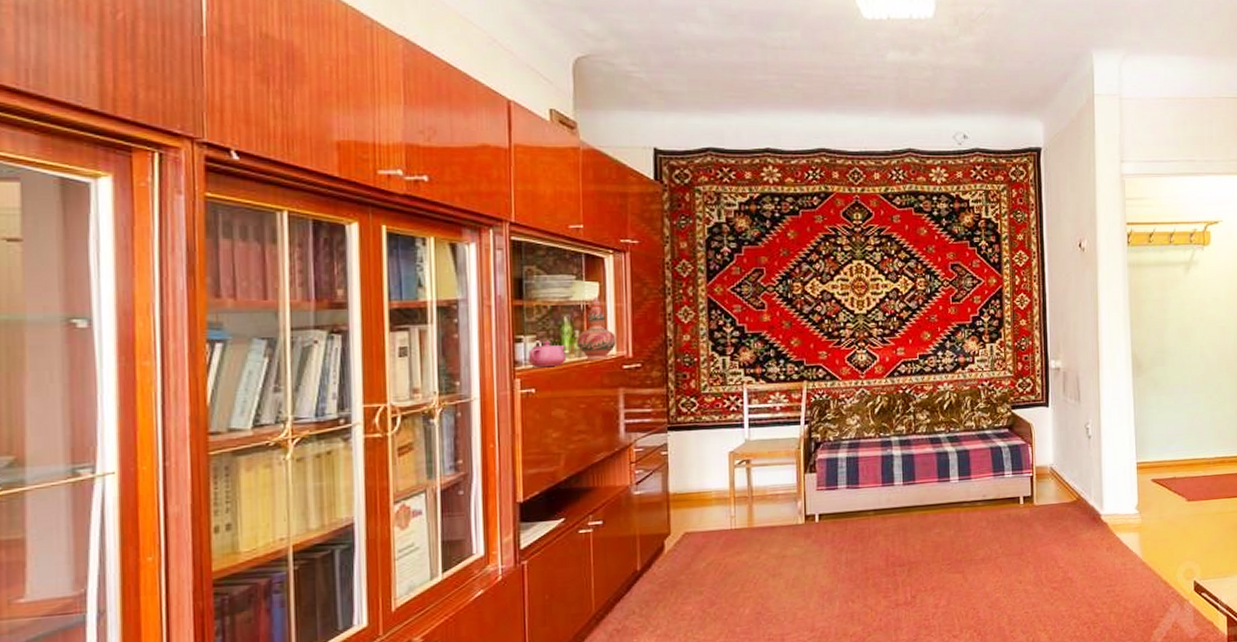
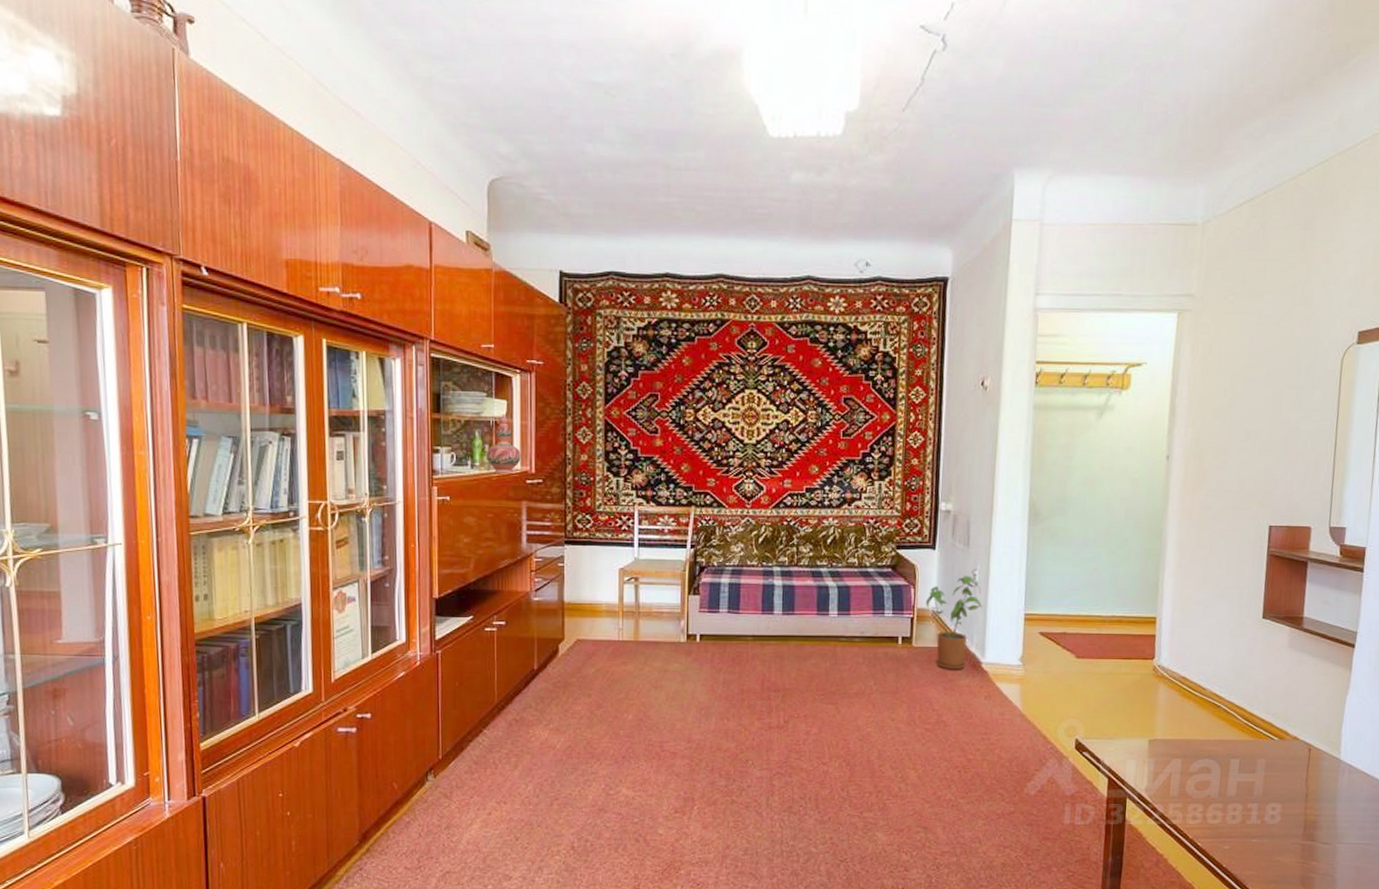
teapot: present [527,340,567,368] -> none [443,452,478,478]
house plant: none [1043,430,1097,526] -> present [925,575,982,670]

